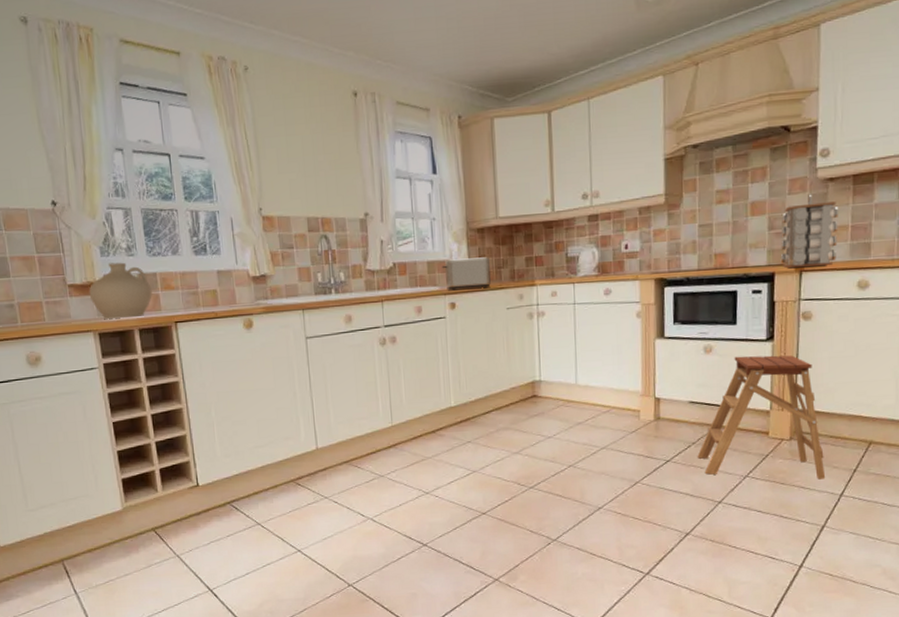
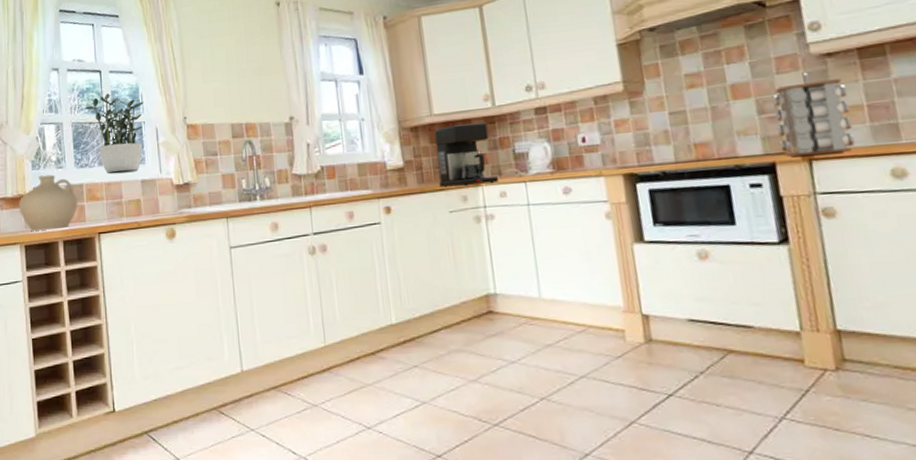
potted plant: none [154,179,217,264] -> present [85,93,144,175]
toaster: present [441,257,491,291] -> none [373,156,430,194]
coffee maker: none [498,226,552,286] -> present [434,122,499,188]
step ladder: present [697,355,826,480] -> none [709,261,900,426]

